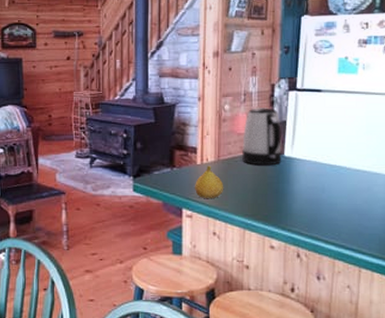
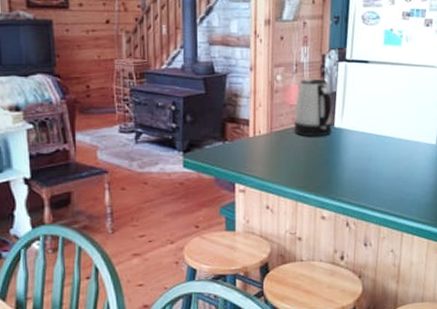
fruit: present [195,165,224,199] -> none [248,138,277,173]

